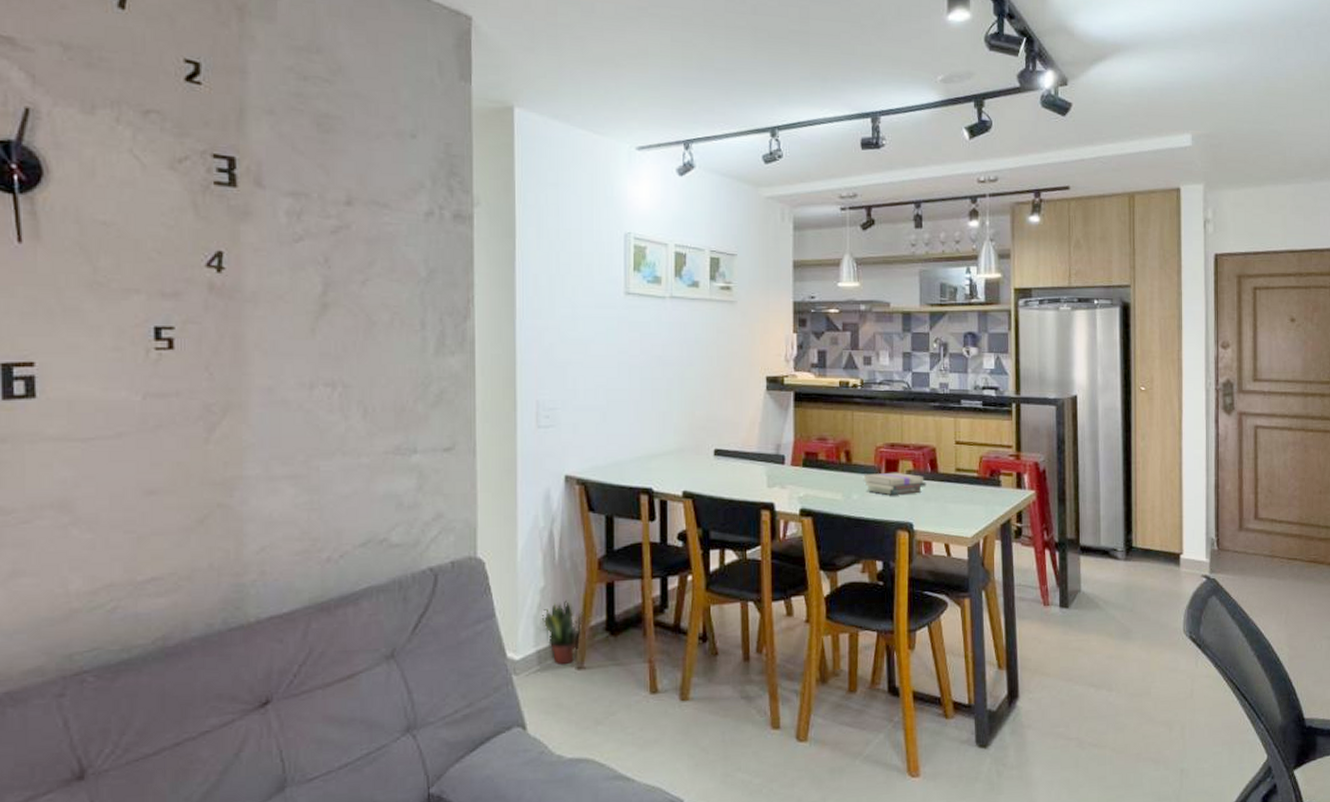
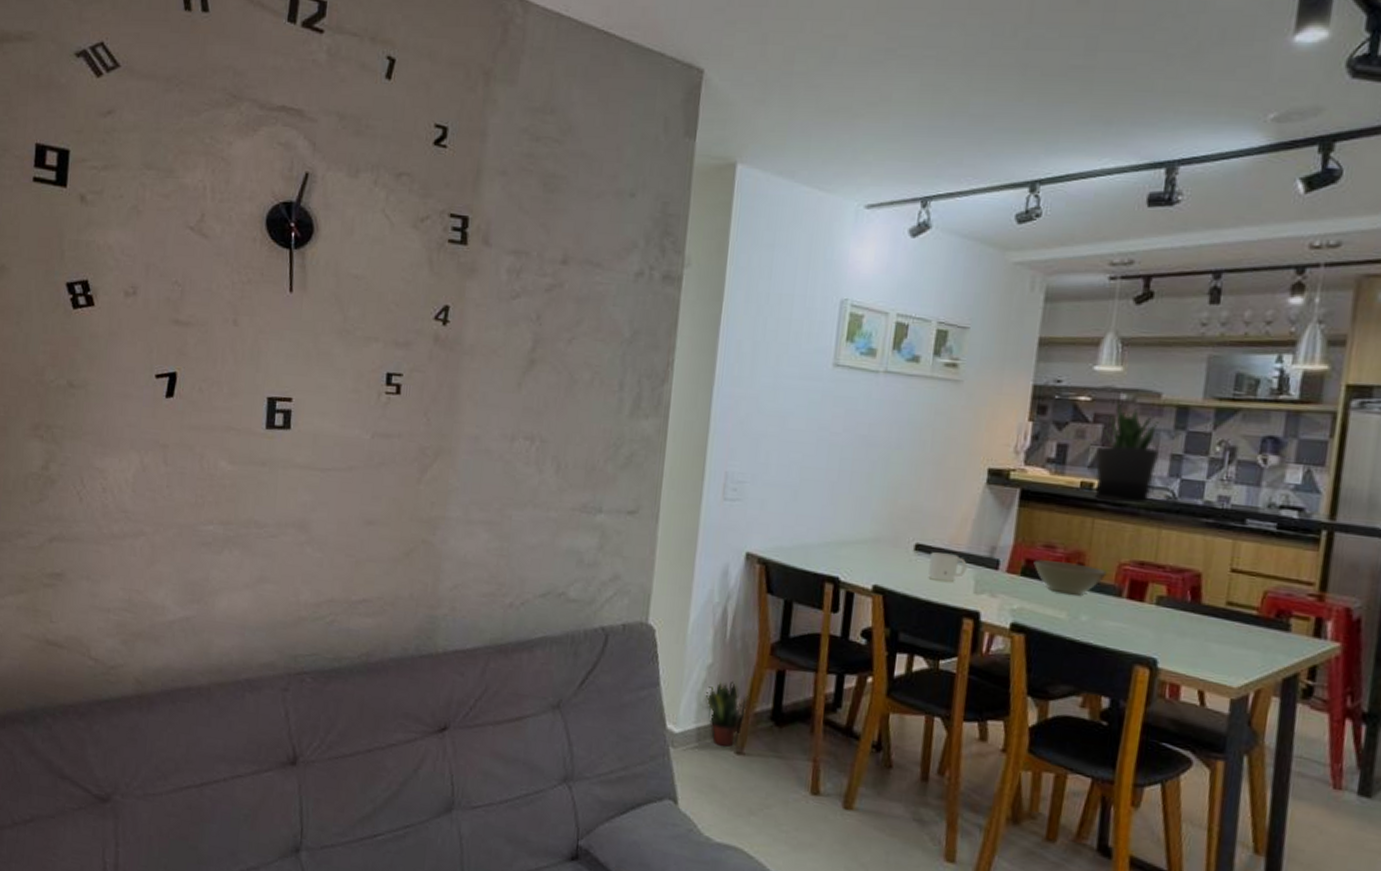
mug: none [728,455,759,481] -> present [928,552,967,583]
bowl: none [811,451,868,478] -> present [1033,559,1107,596]
planter: none [848,311,894,396] -> present [1096,401,1161,504]
books: present [863,472,927,496] -> none [1096,593,1183,625]

